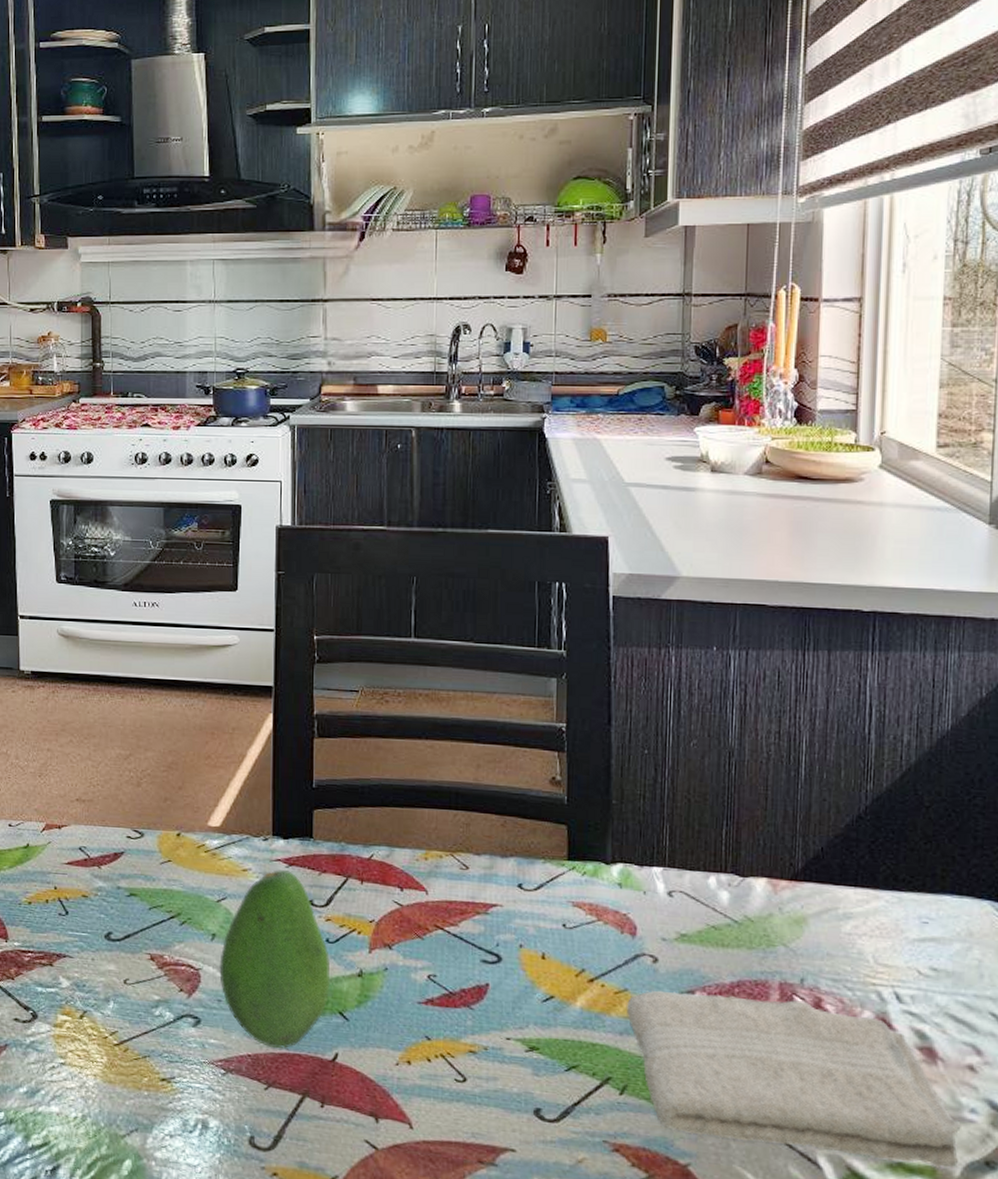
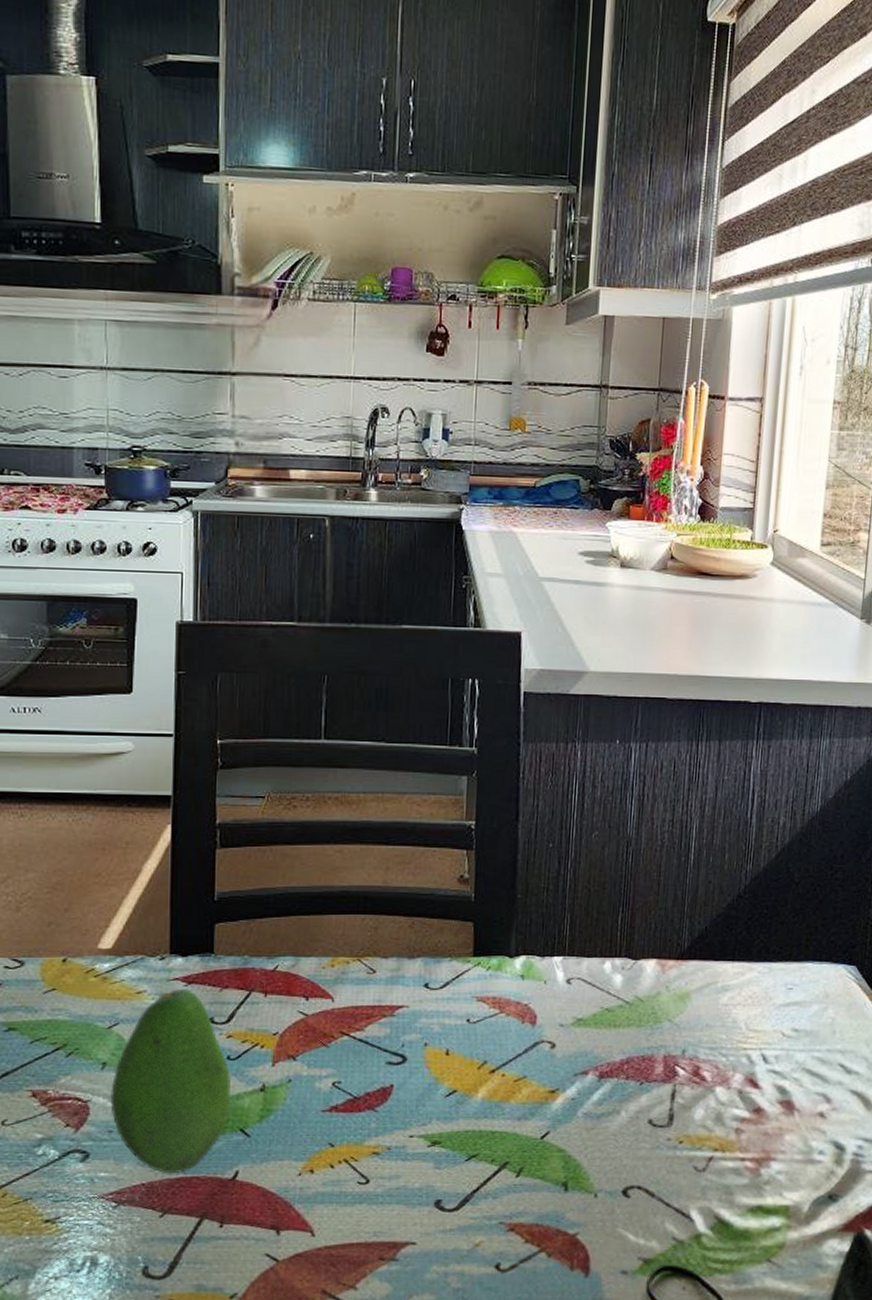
washcloth: present [626,990,961,1168] -> none [524,1070,811,1206]

